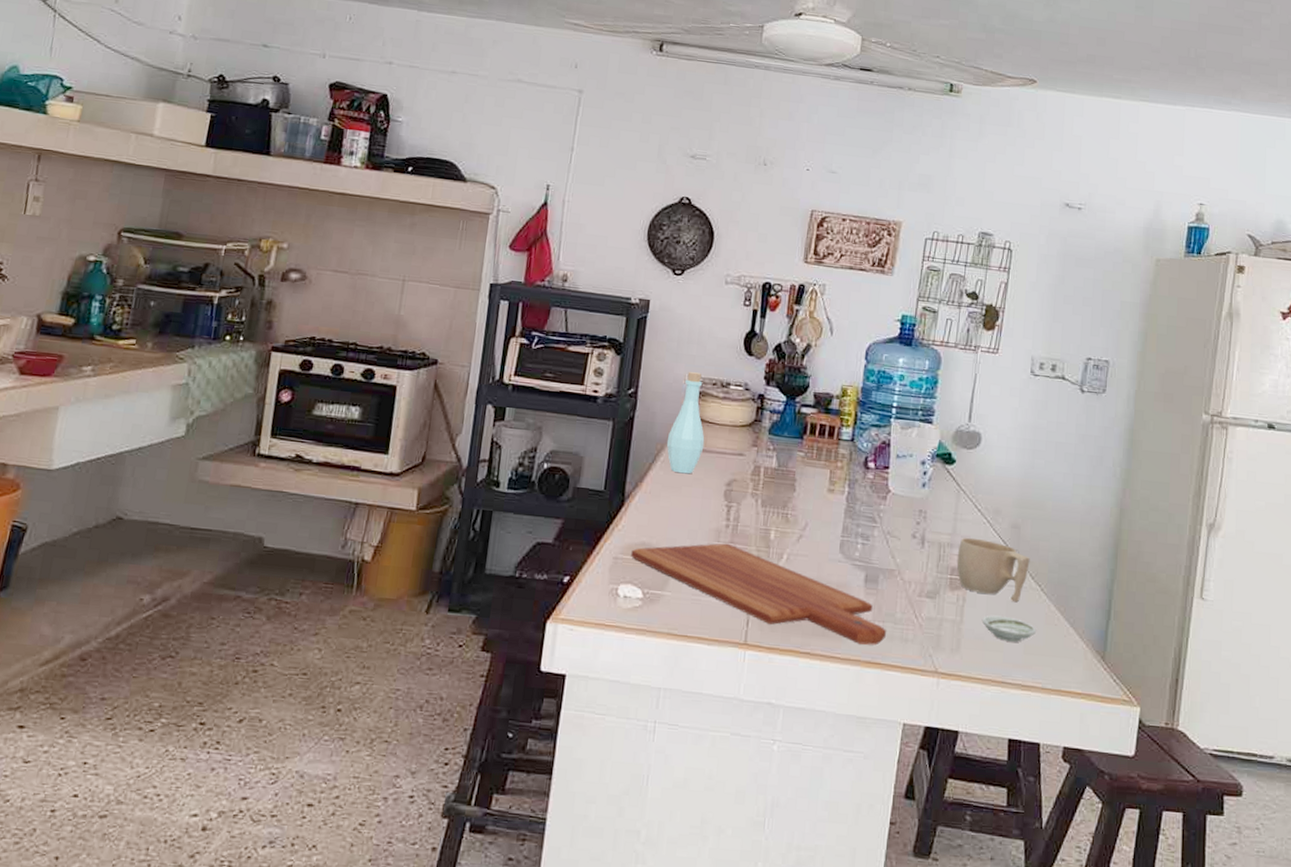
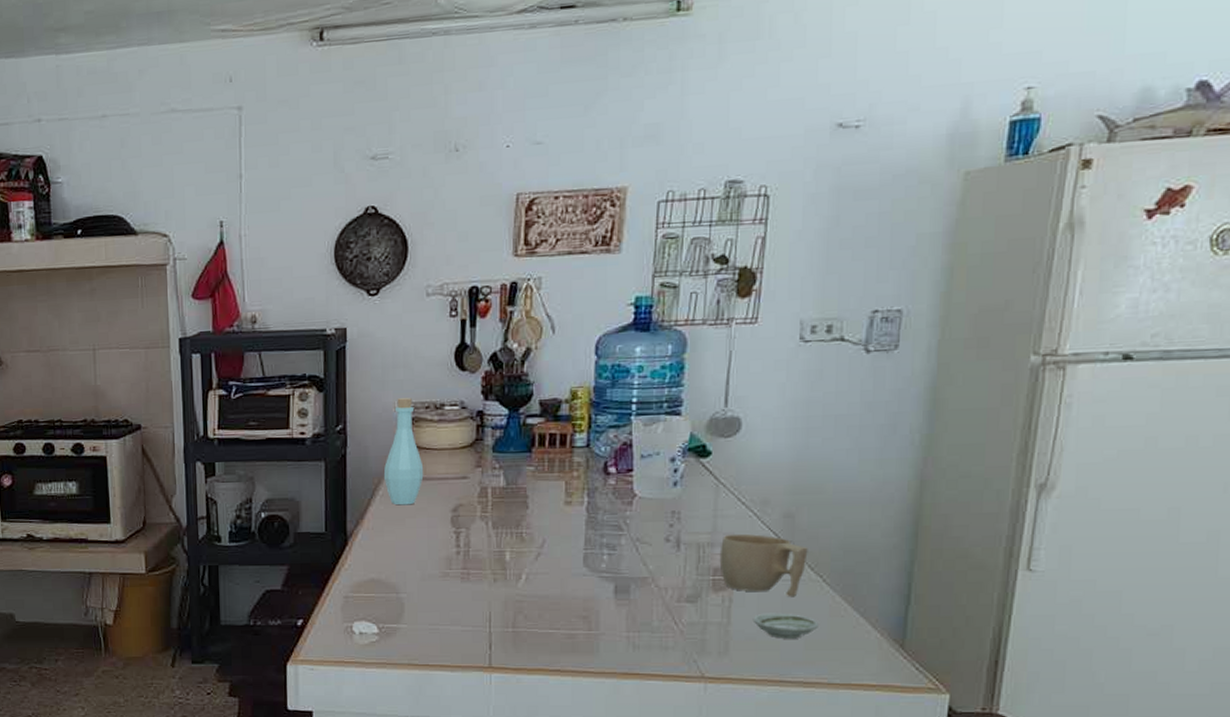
cutting board: present [631,543,887,645] -> none [361,570,644,656]

